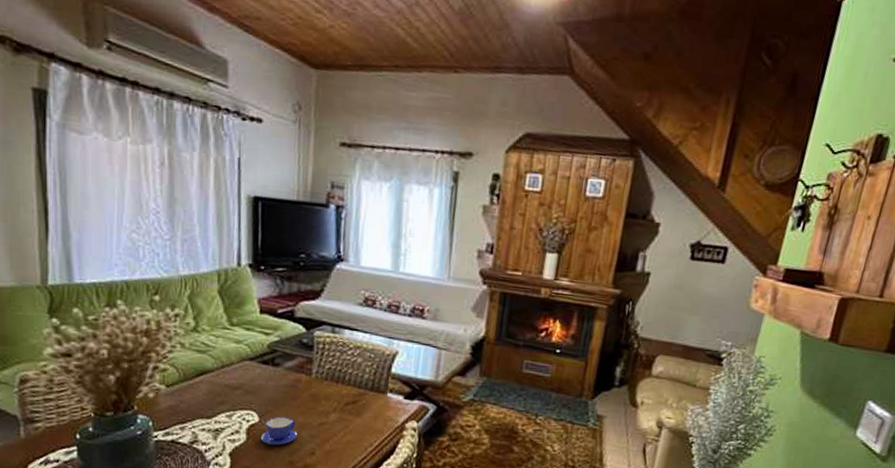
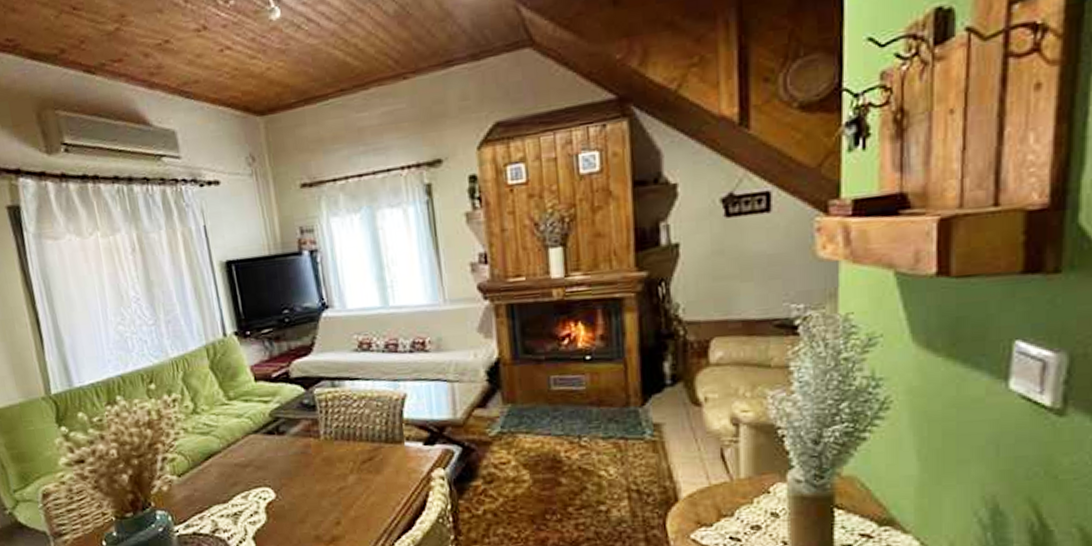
teacup: present [261,416,298,445] -> none [281,488,319,521]

